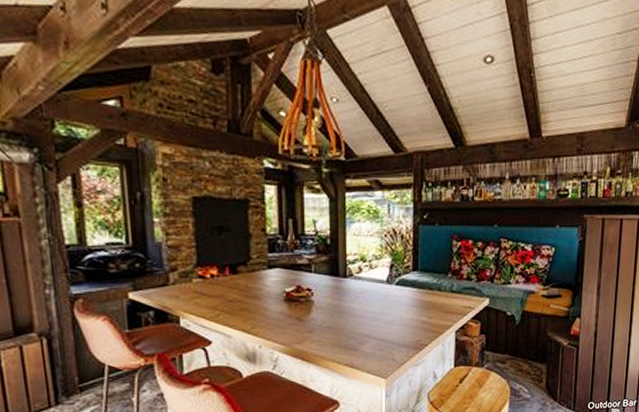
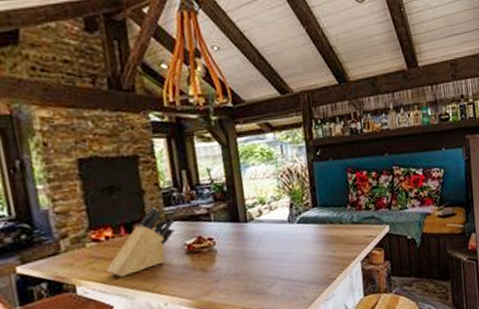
knife block: none [208,252,276,315] -> present [106,207,175,277]

